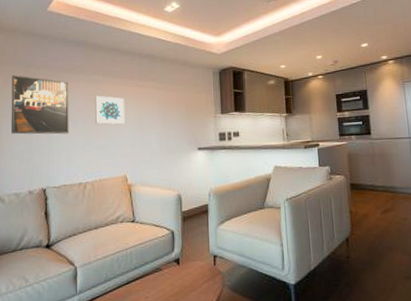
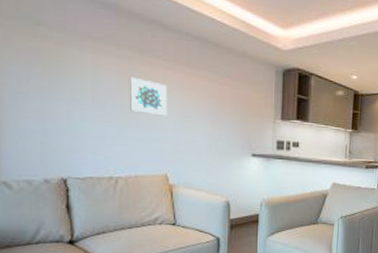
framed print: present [11,75,69,135] -> none [14,33,96,118]

